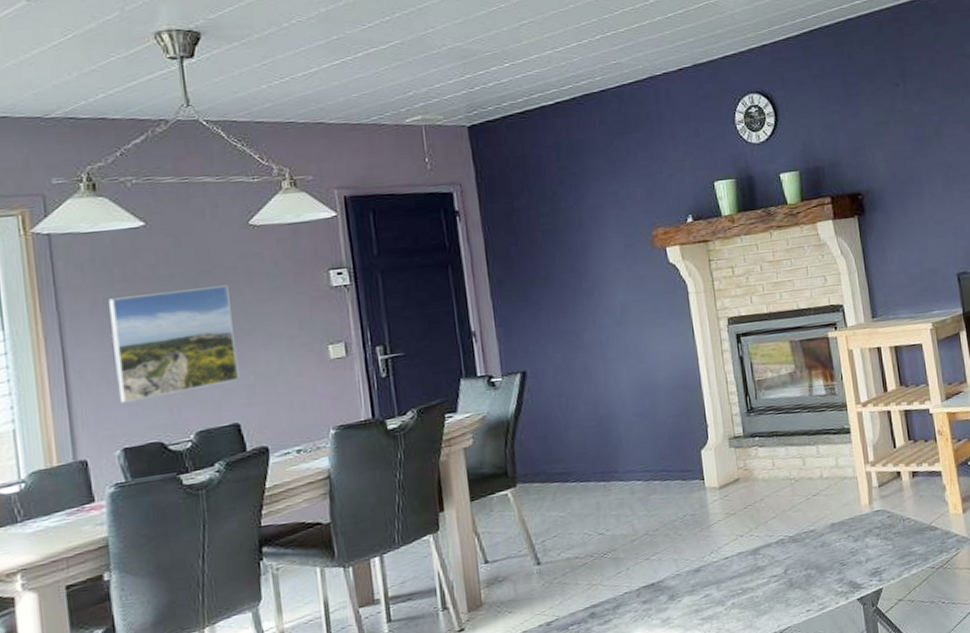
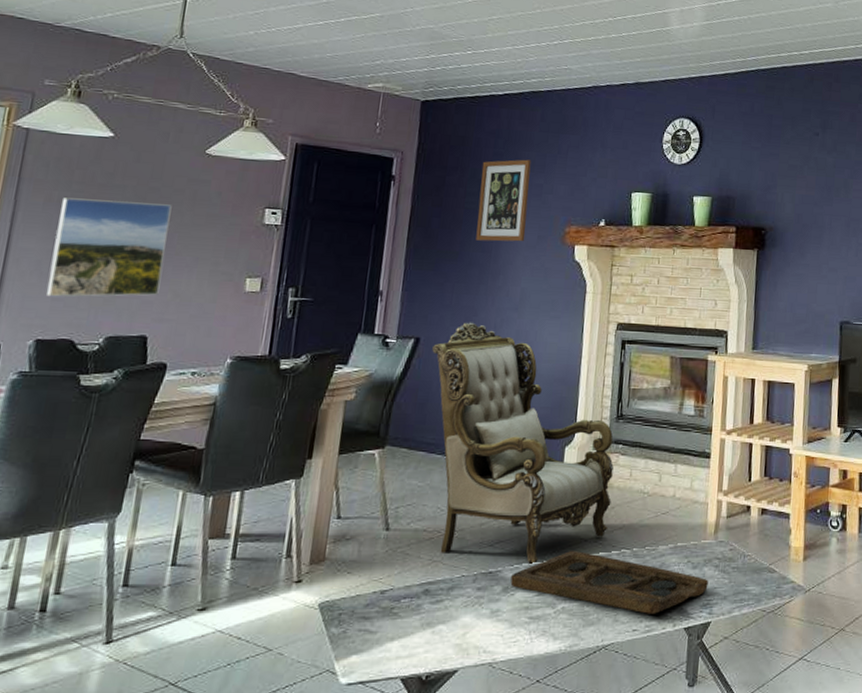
armchair: none [541,345,761,576] -> present [432,322,614,567]
wall art: none [549,167,612,262] -> present [475,159,532,242]
decorative tray: none [674,546,873,595] -> present [510,551,708,614]

